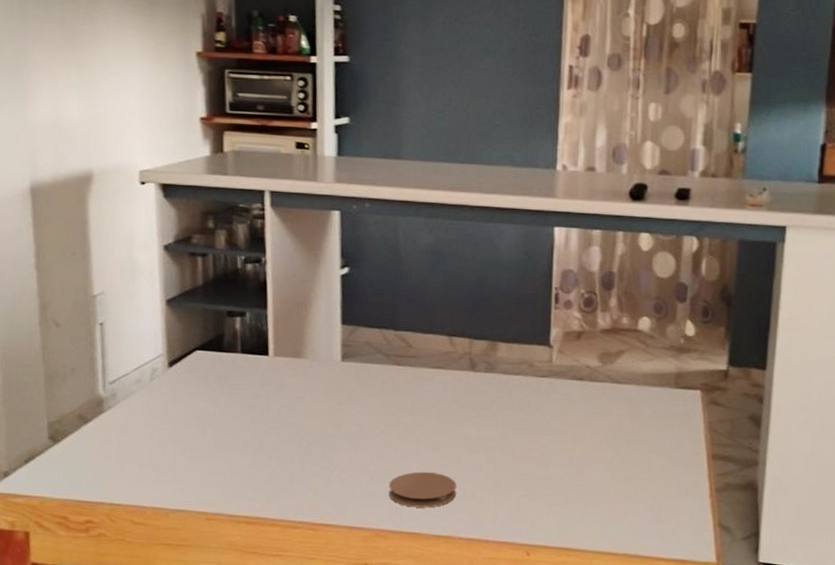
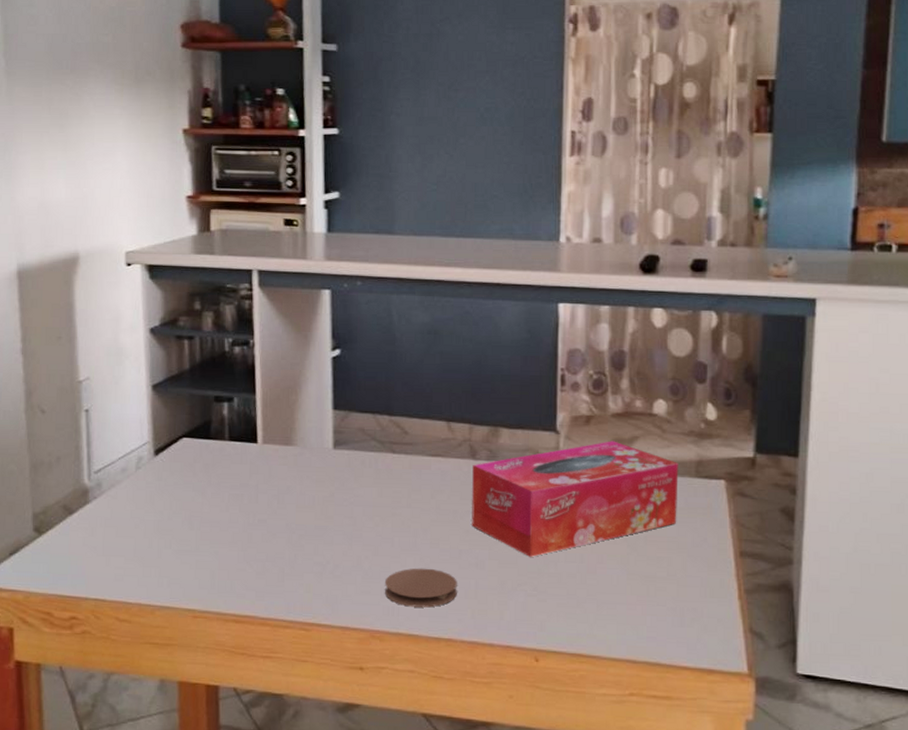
tissue box: none [470,354,660,461] -> present [472,441,679,557]

